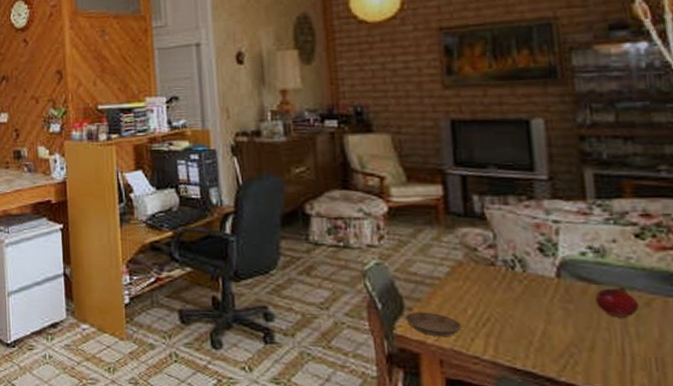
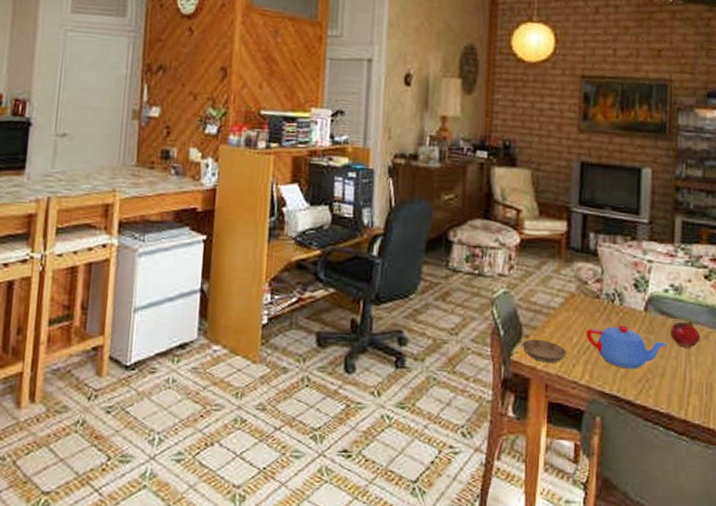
teapot: none [483,294,593,343] -> present [586,325,667,369]

